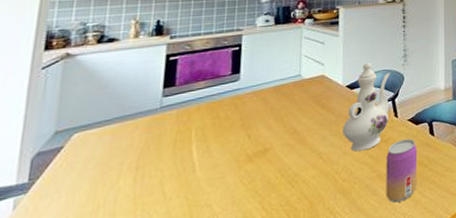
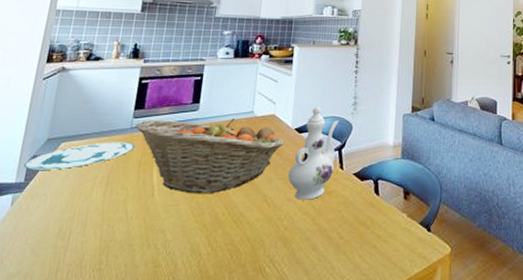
plate: none [25,122,168,168] -> present [23,142,135,170]
fruit basket: none [166,84,336,164] -> present [135,118,284,194]
beverage can: present [386,138,418,203] -> none [325,195,361,263]

